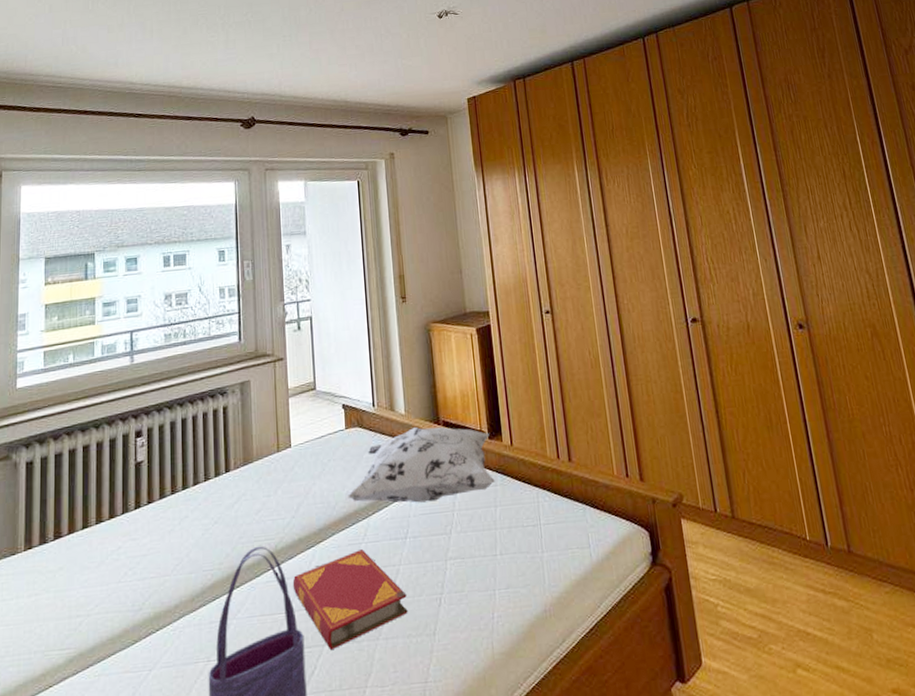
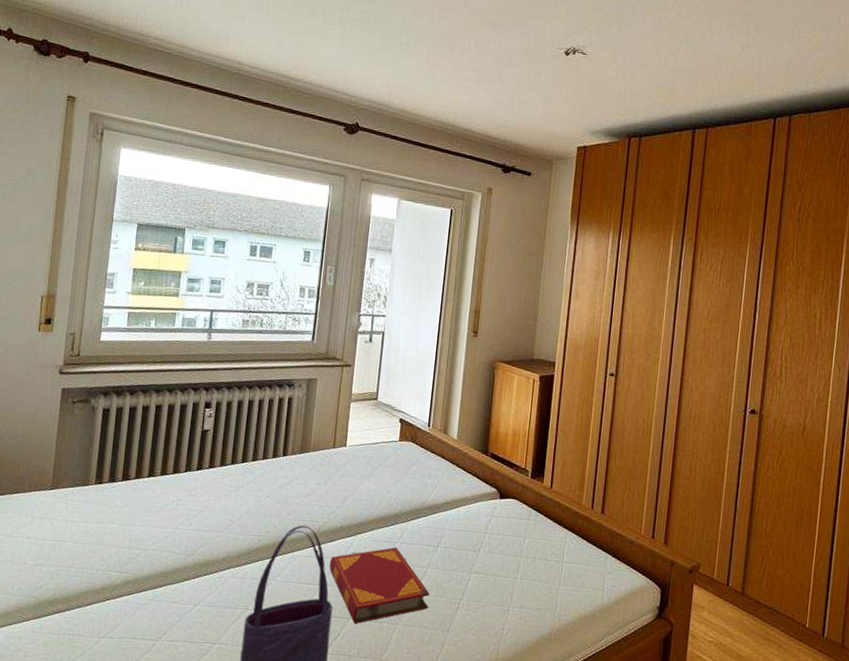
decorative pillow: present [346,426,495,503] -> none [390,453,532,522]

